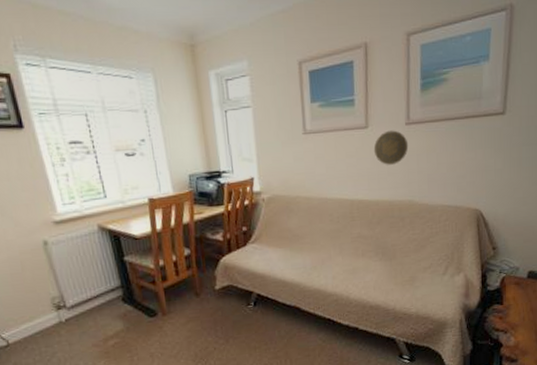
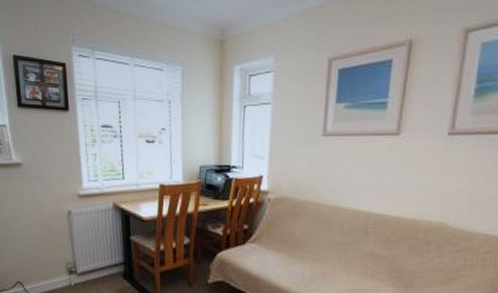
decorative plate: present [373,130,409,165] -> none [403,139,449,179]

